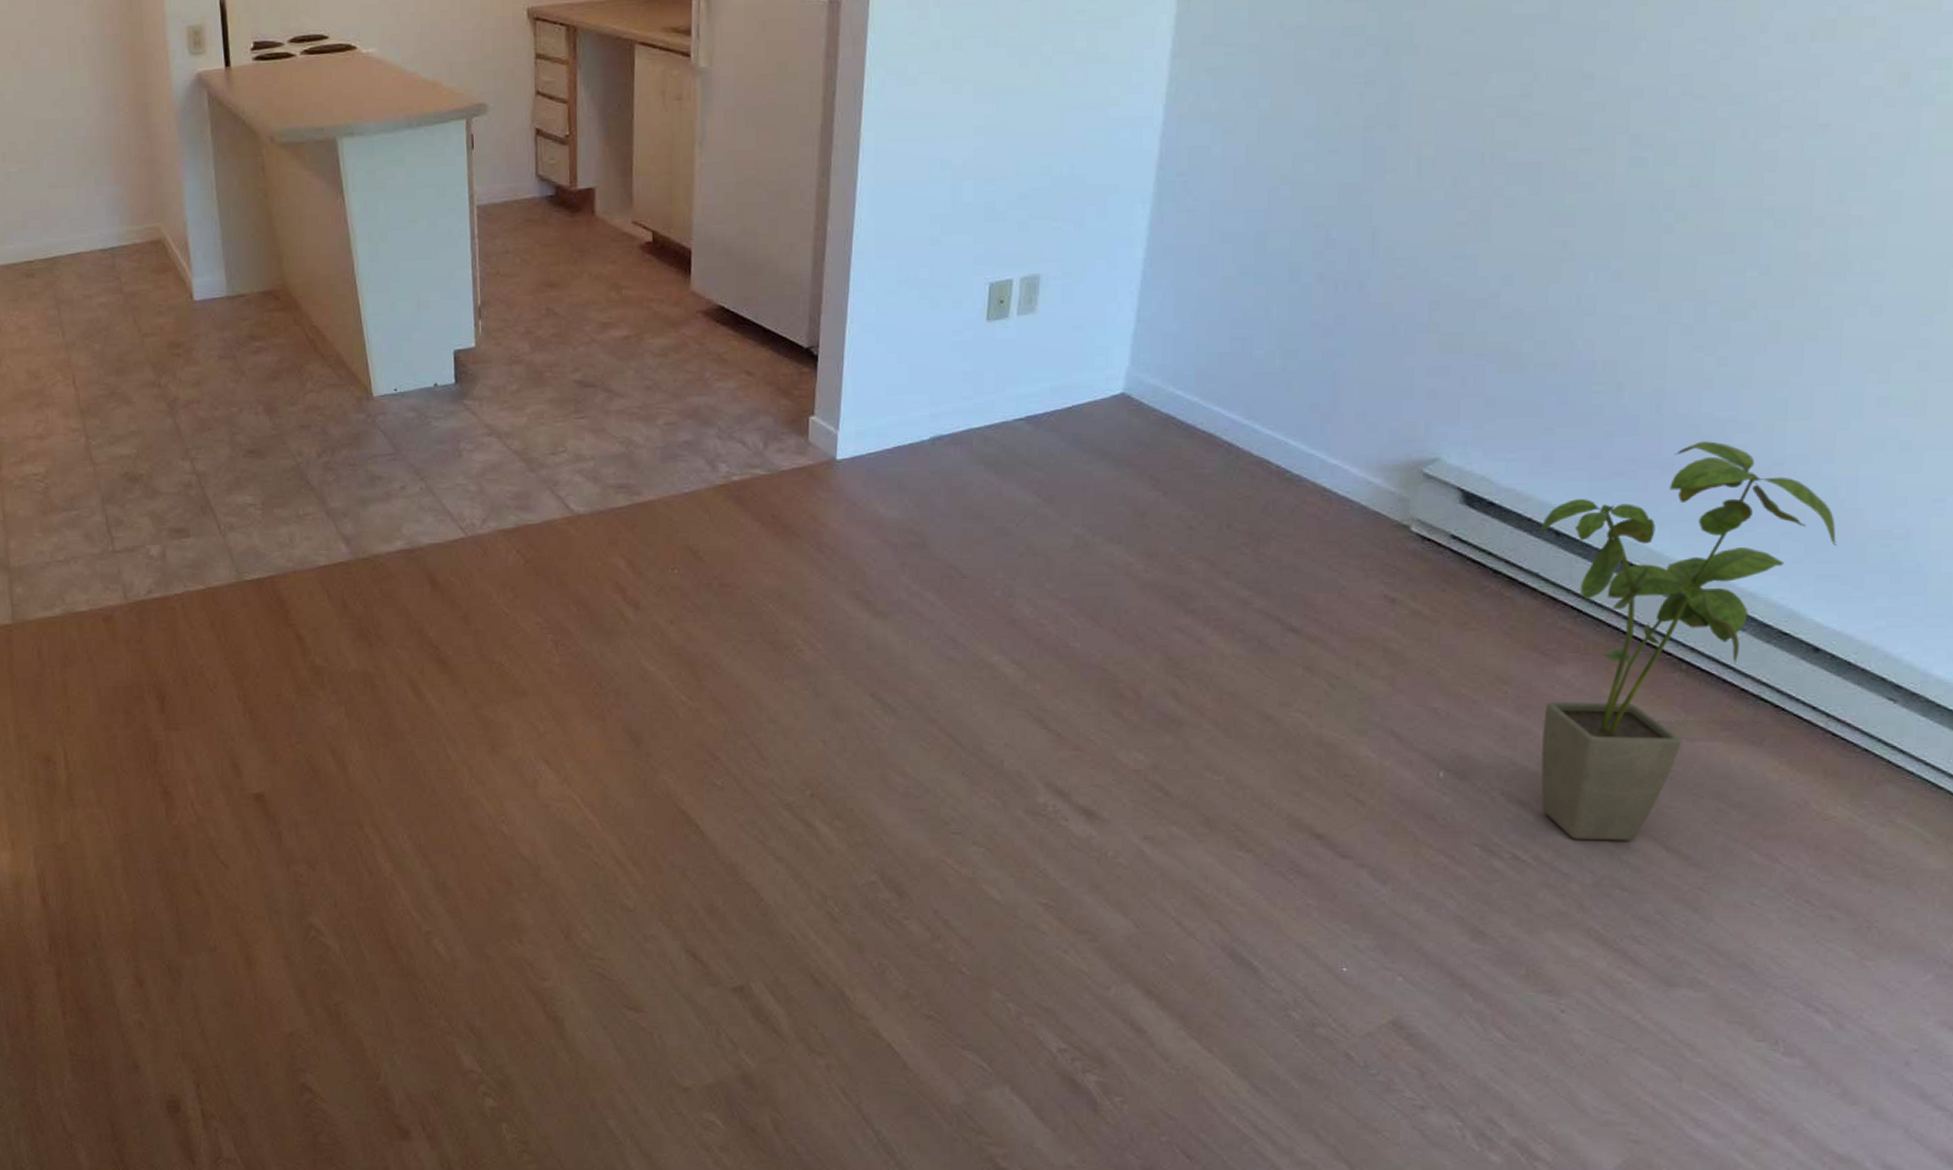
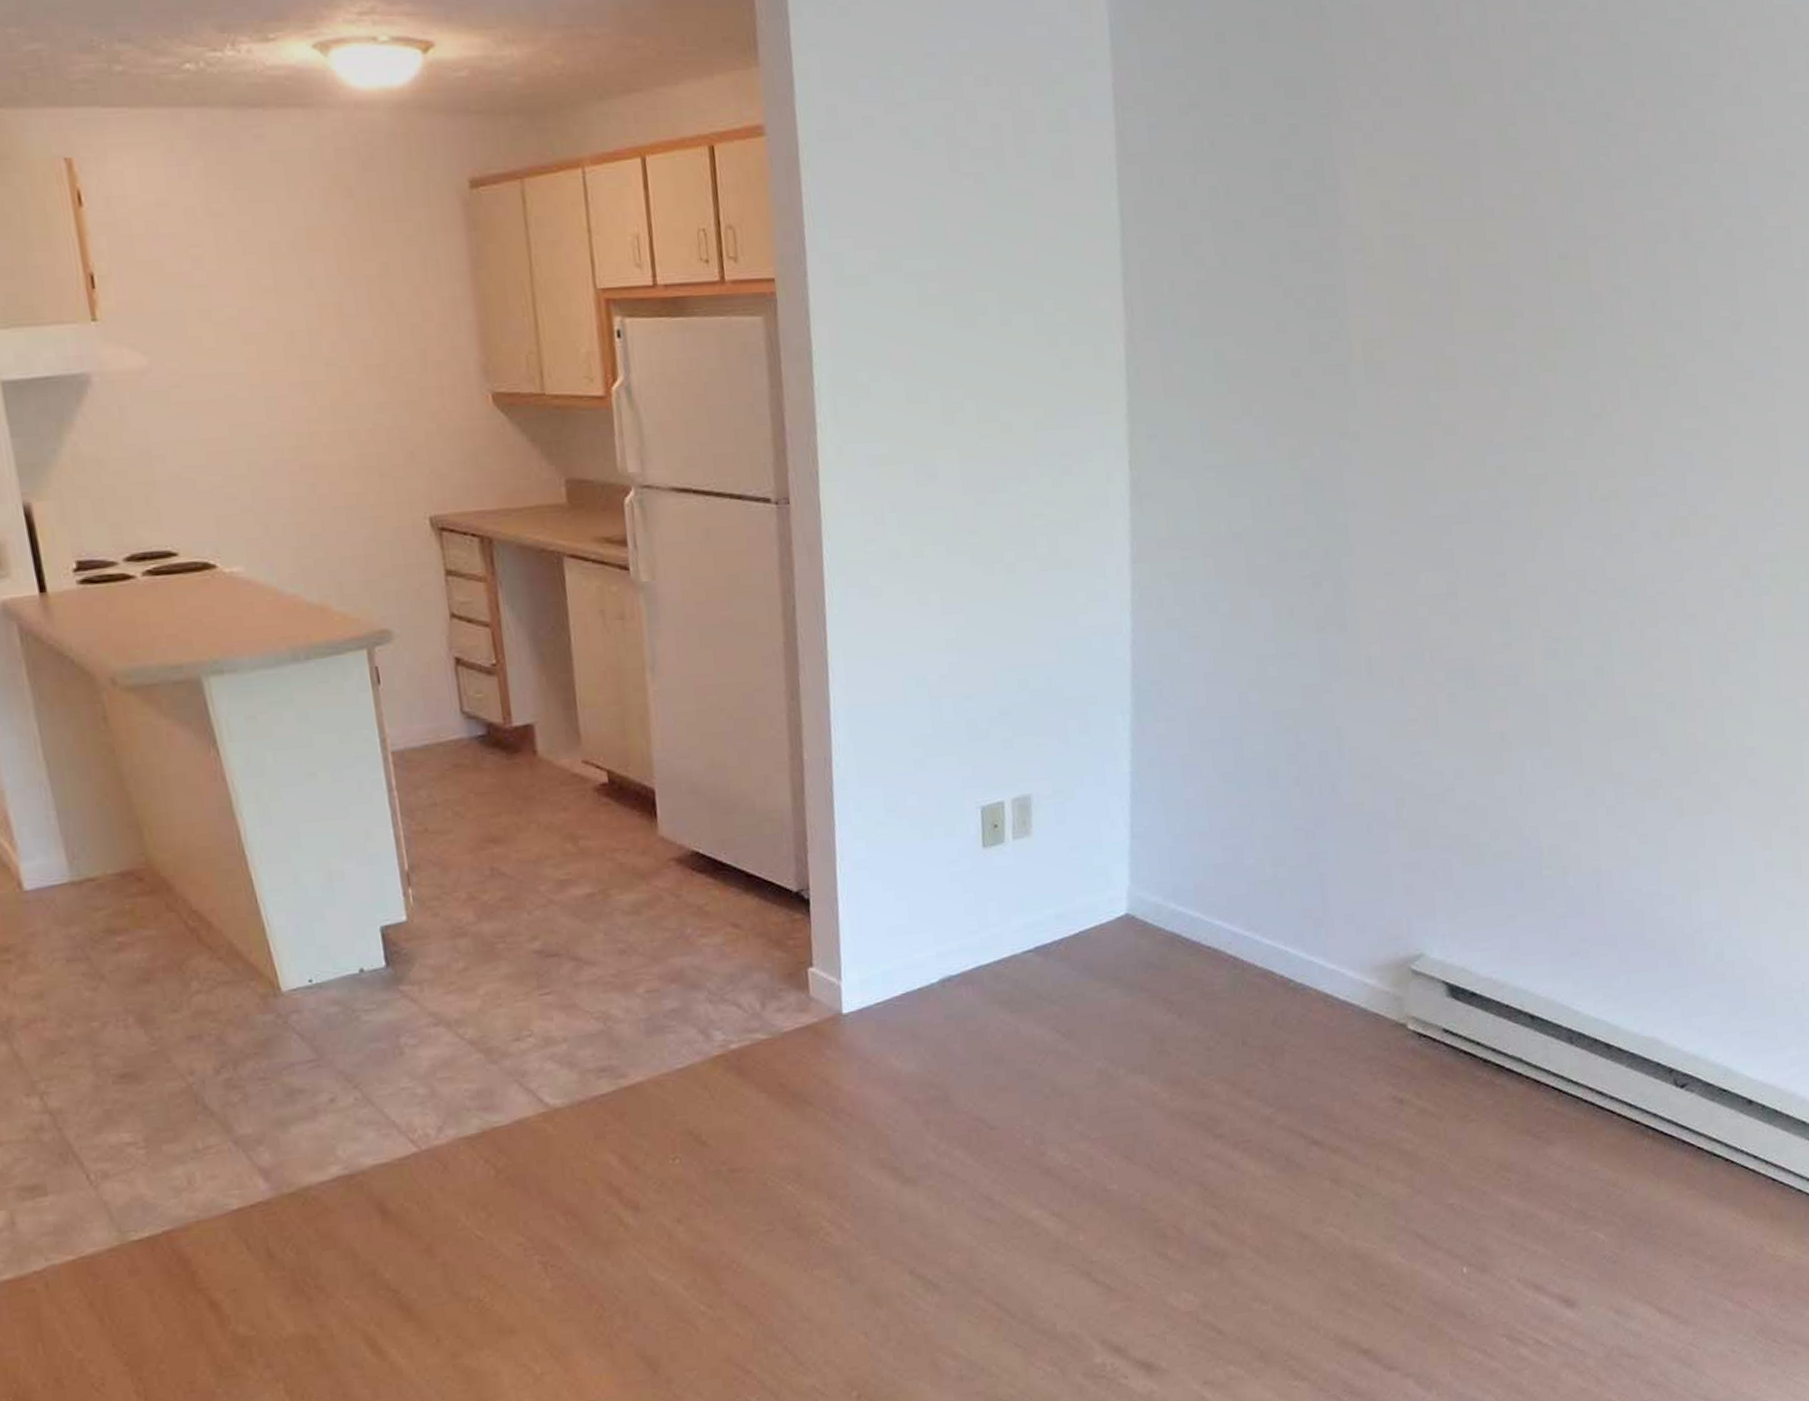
house plant: present [1538,441,1837,841] -> none [1516,915,1753,1315]

